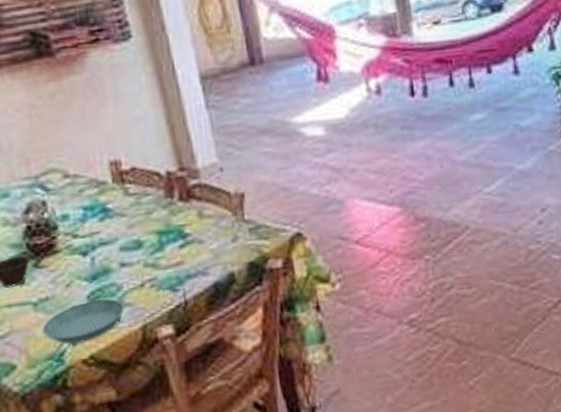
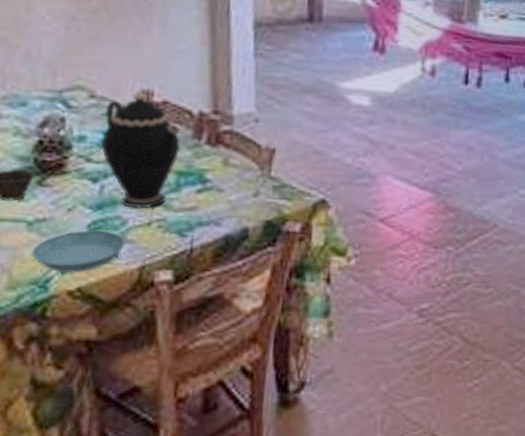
teapot: none [80,162,157,274] -> present [101,90,181,209]

